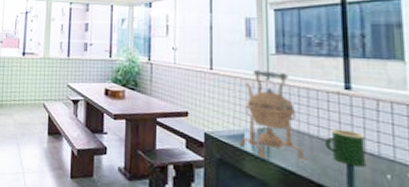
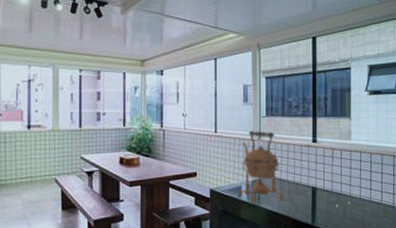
mug: present [324,128,366,167] -> none [297,174,324,202]

